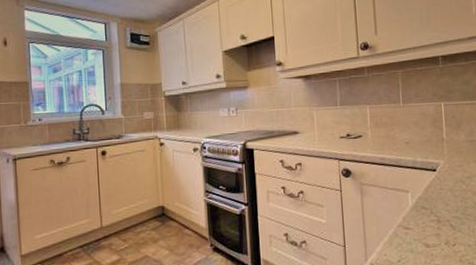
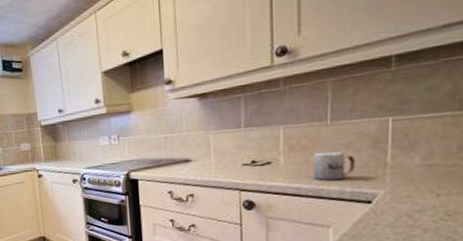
mug: none [392,127,423,152] -> present [313,151,356,181]

